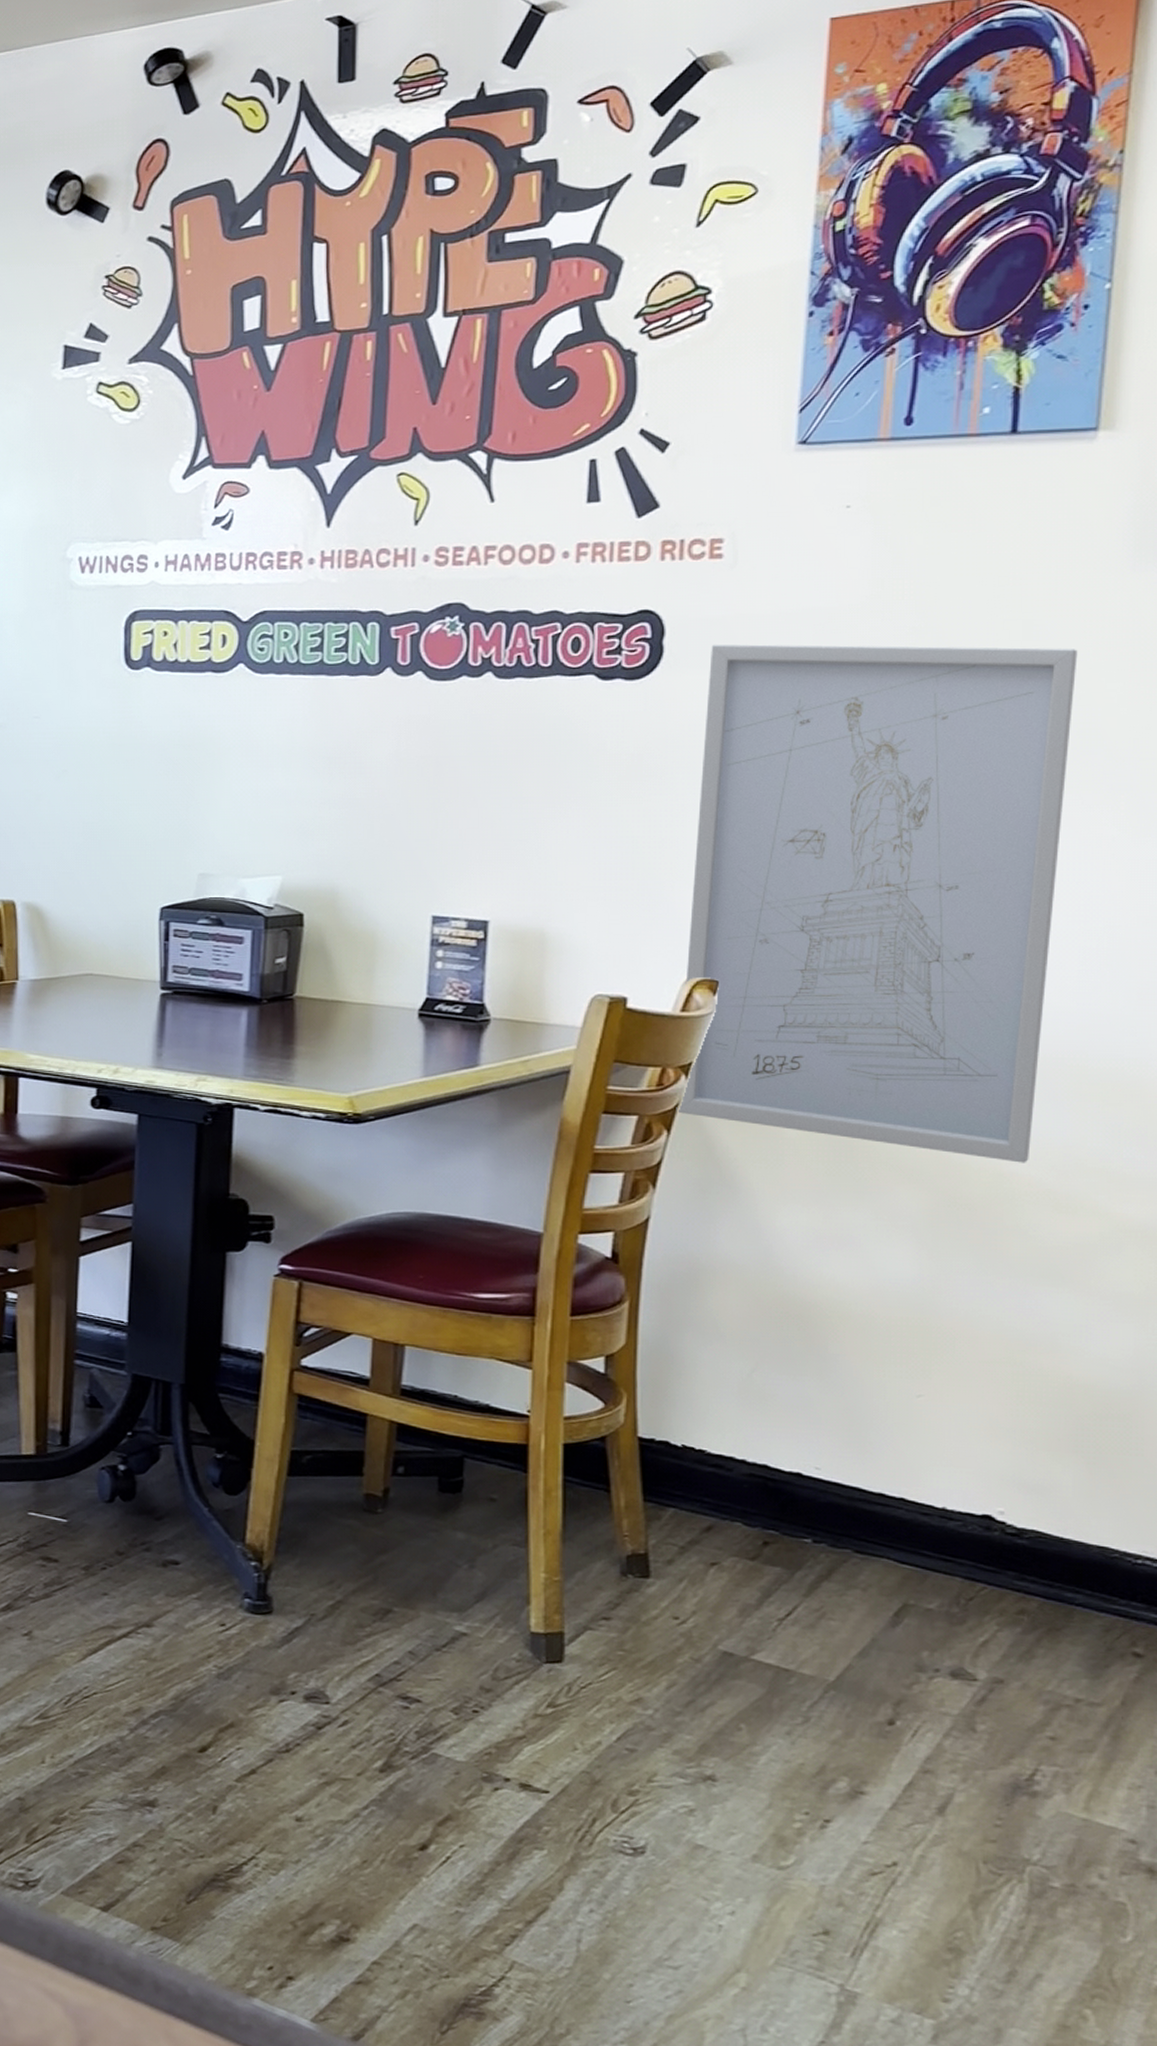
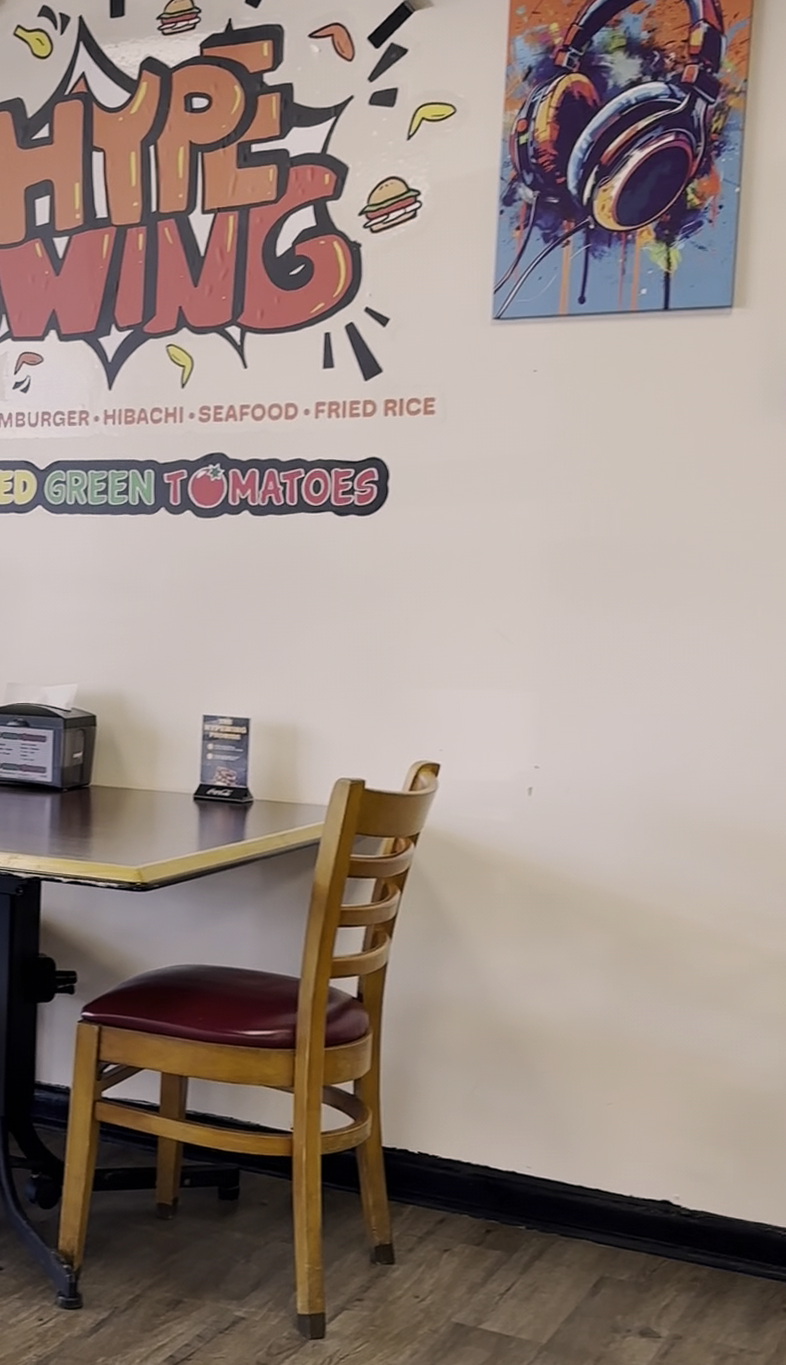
wall art: present [676,644,1078,1163] -> none [407,485,721,909]

